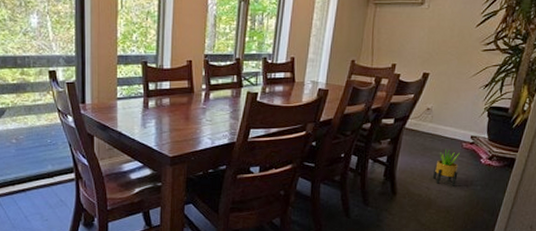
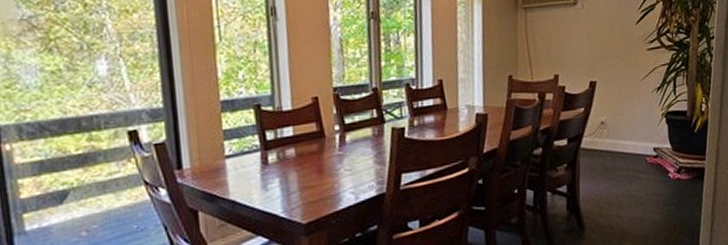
potted plant: present [432,149,460,186] -> none [620,166,648,211]

